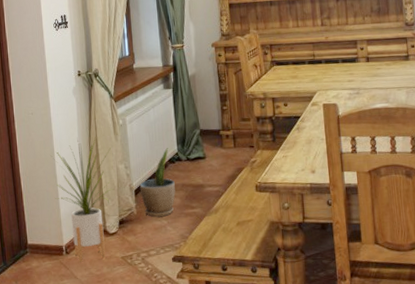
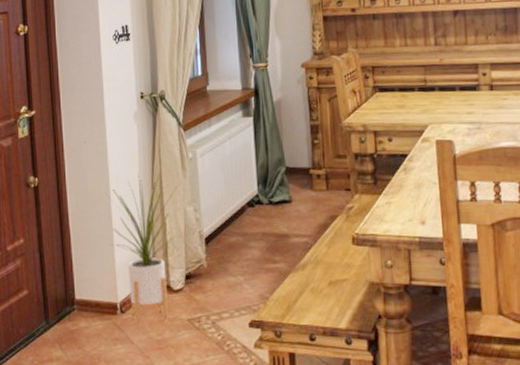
potted plant: present [139,148,176,217] -> none [211,188,255,271]

